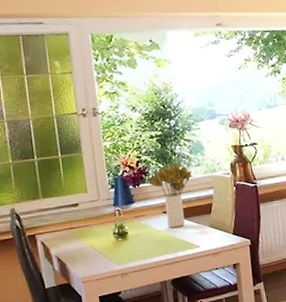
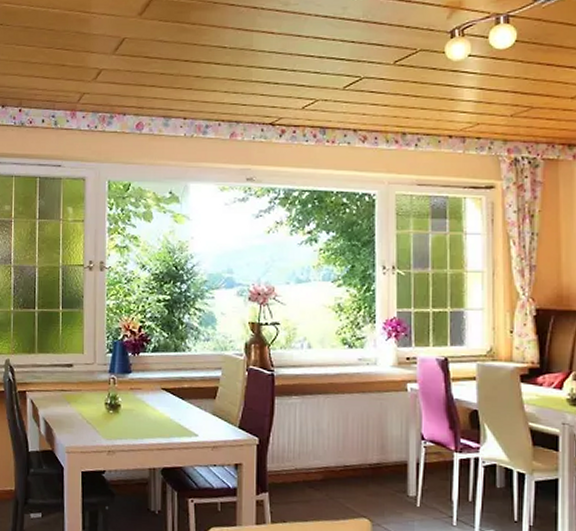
flower bouquet: present [143,164,194,228] -> none [143,335,201,408]

